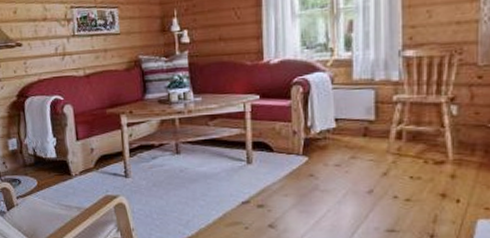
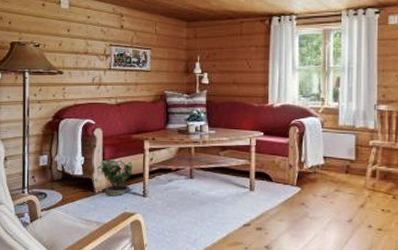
potted plant: none [70,137,113,179] -> present [96,158,133,196]

